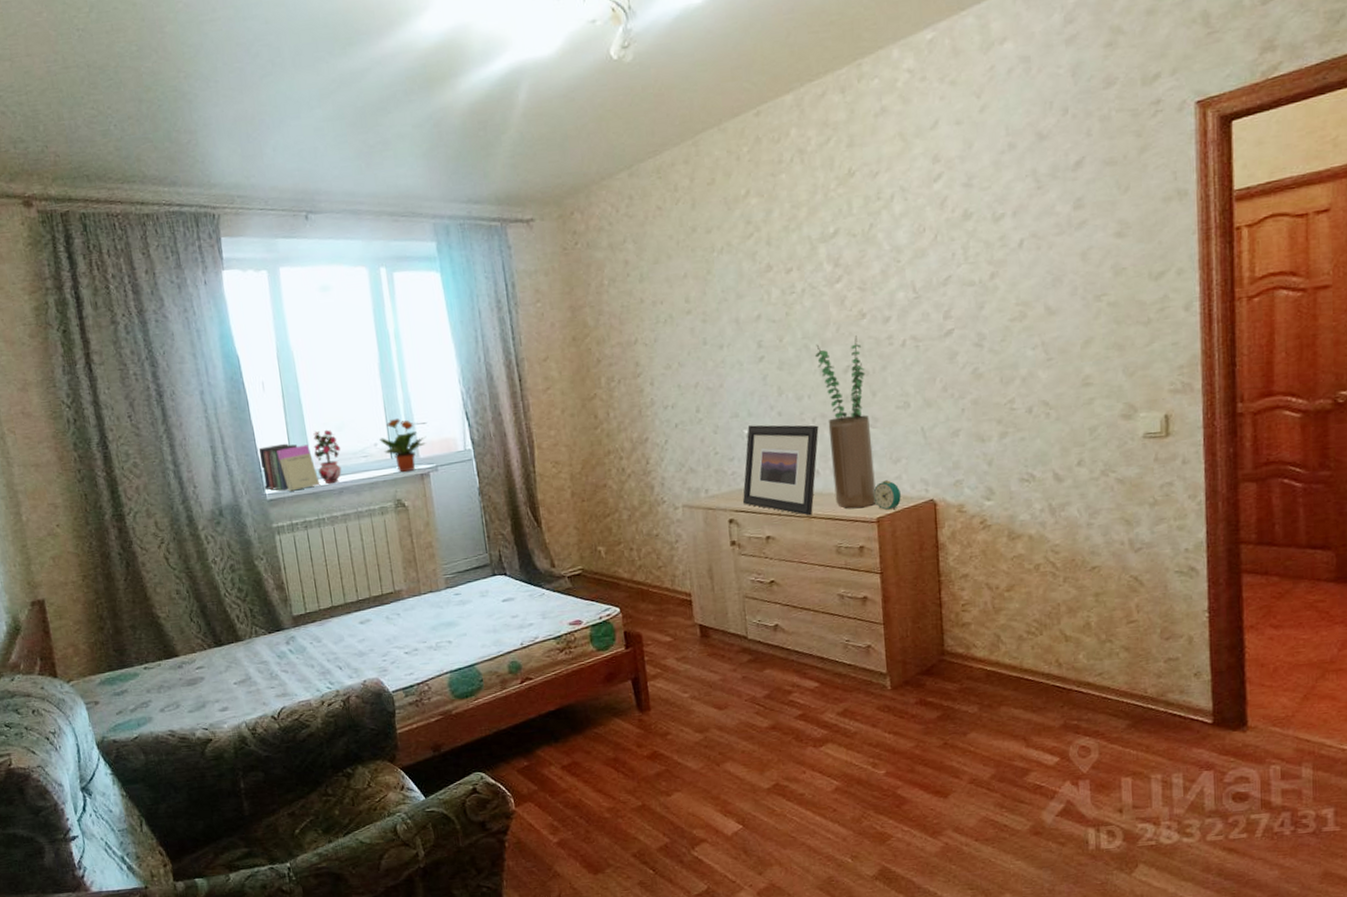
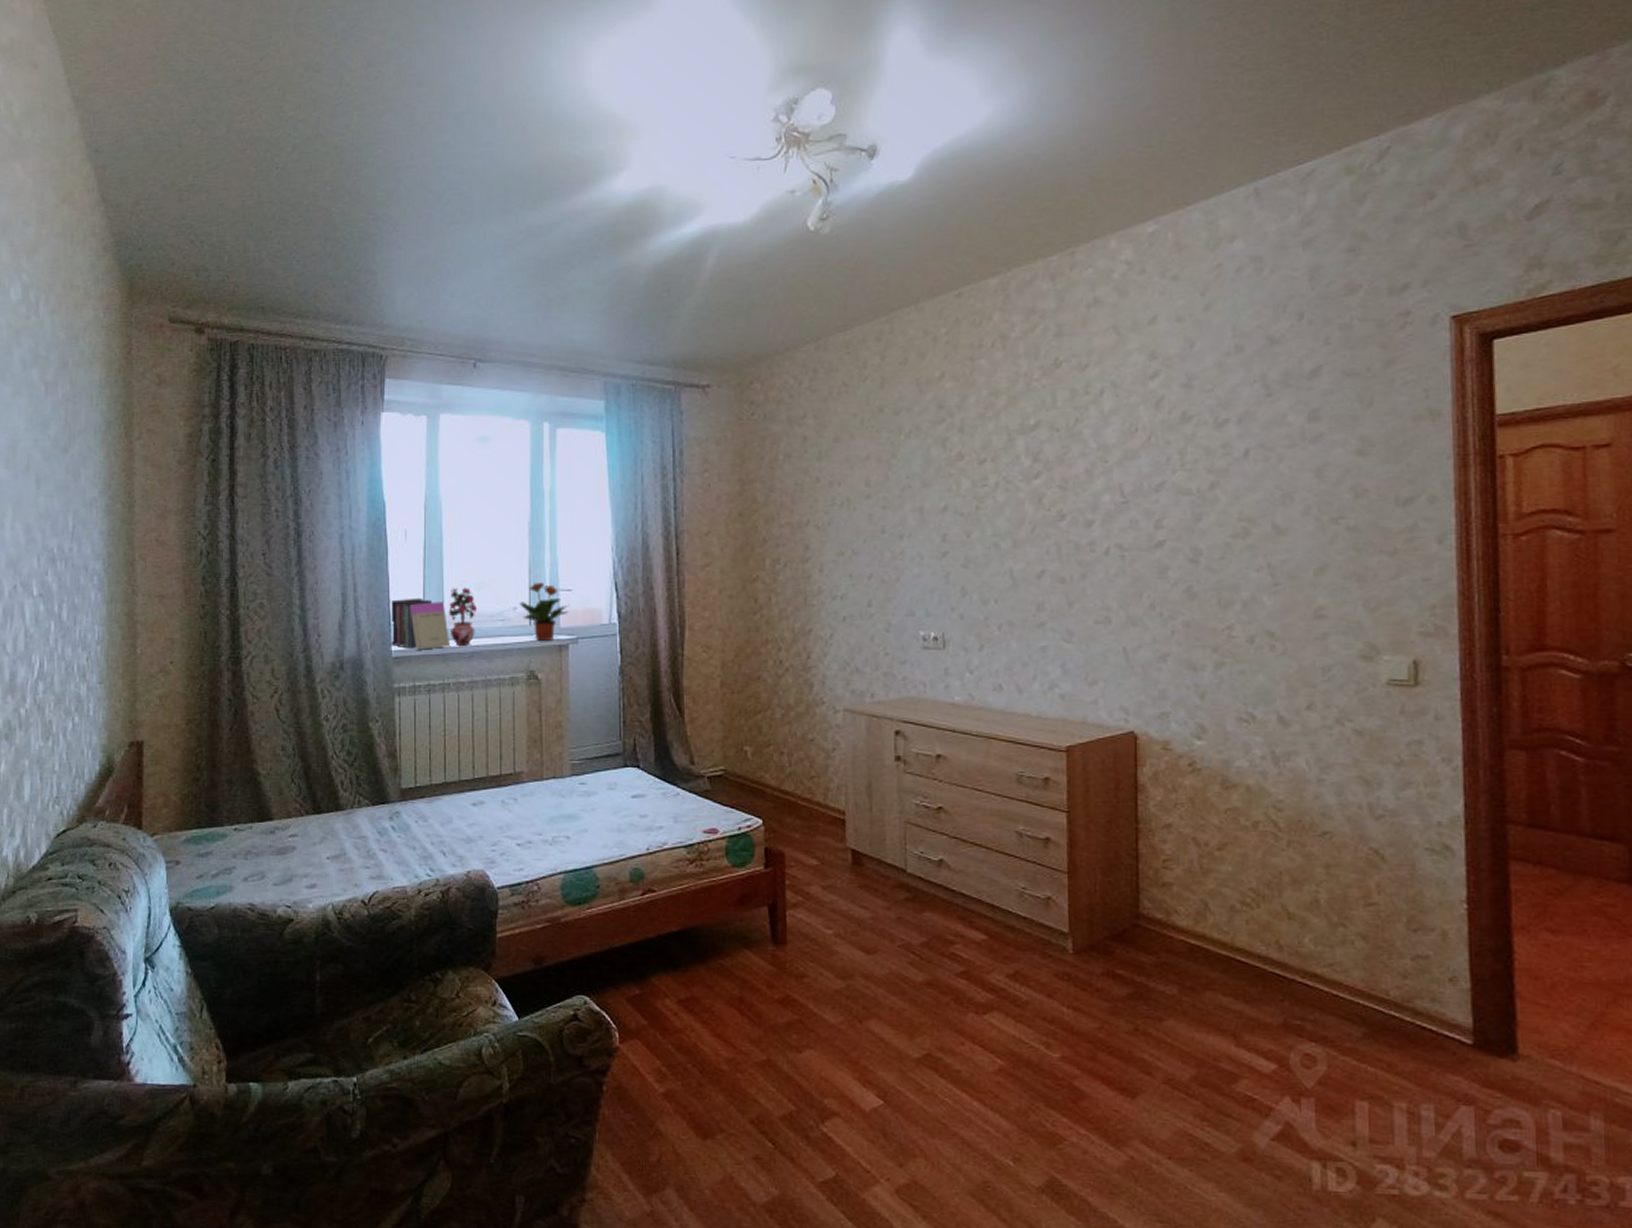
picture frame: present [742,425,819,516] -> none [912,627,1005,736]
vase: present [815,336,876,509] -> none [1006,538,1067,733]
alarm clock: present [873,480,901,511] -> none [1063,704,1096,741]

